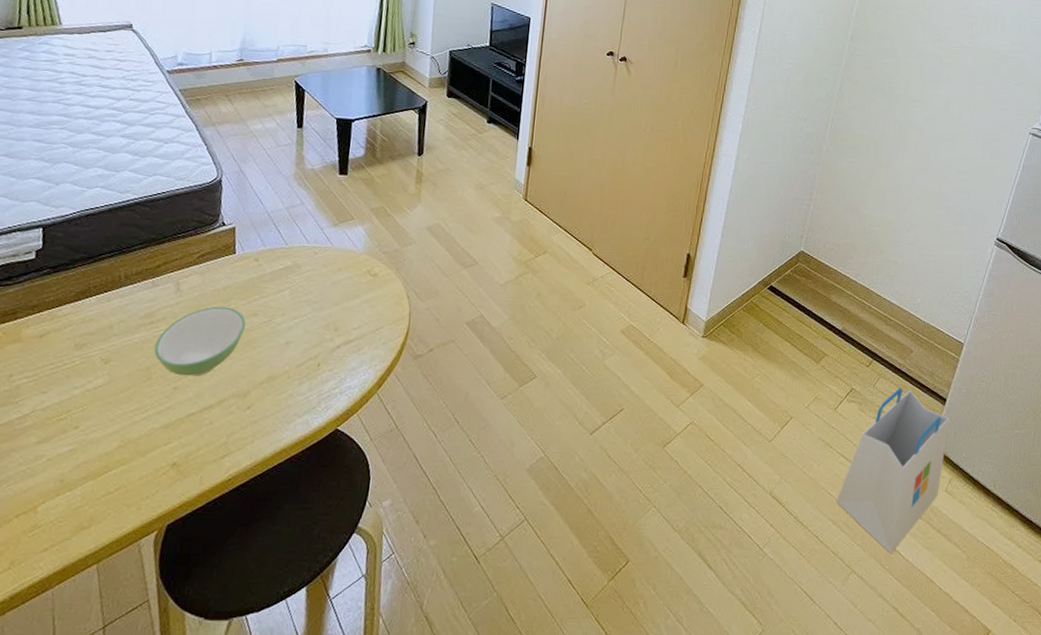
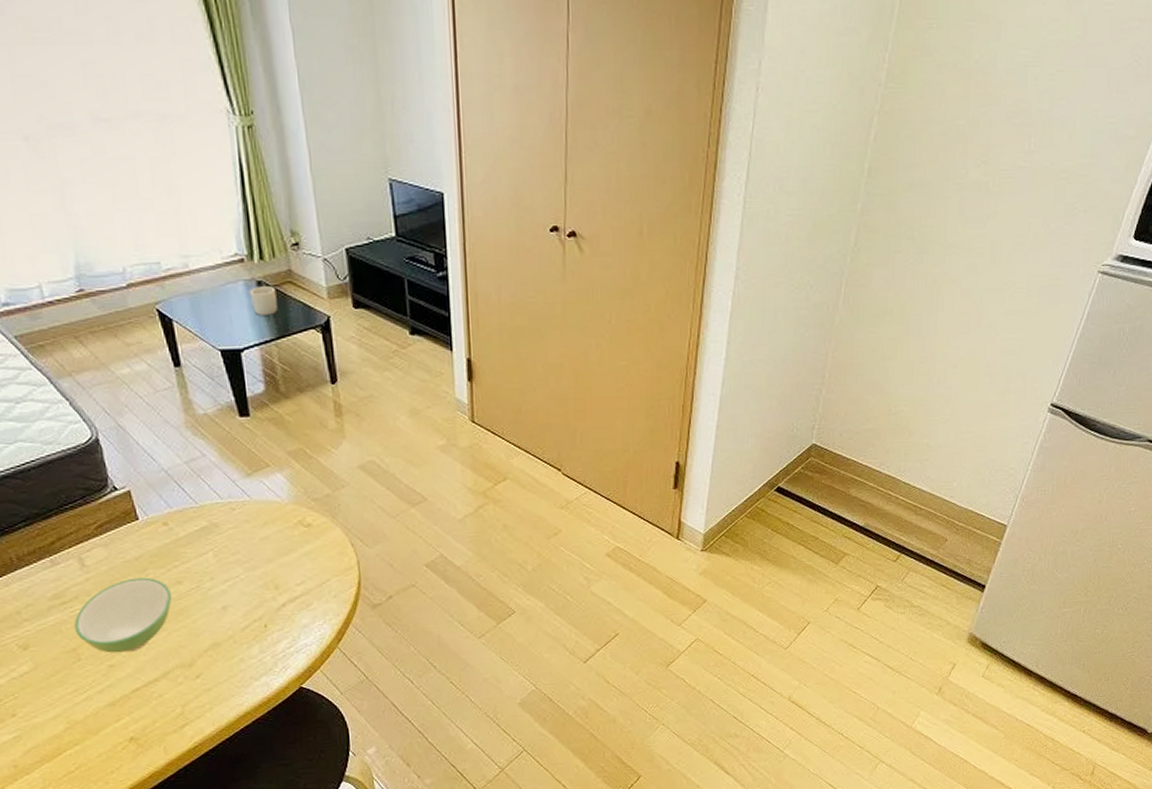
mug: none [369,72,390,95] -> present [249,286,278,316]
shopping bag: present [836,388,949,553] -> none [862,579,988,741]

